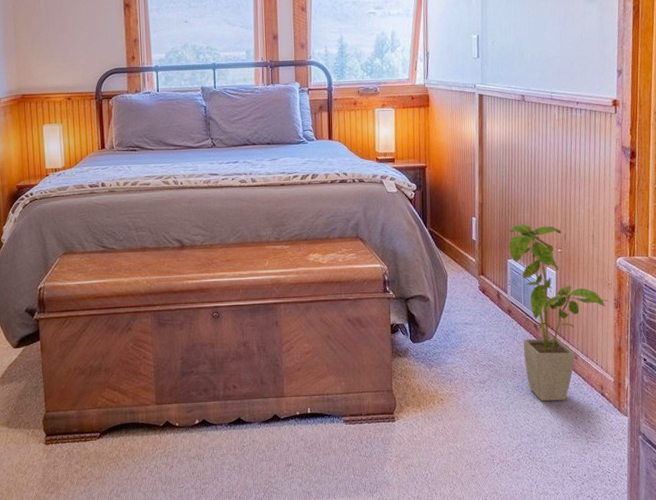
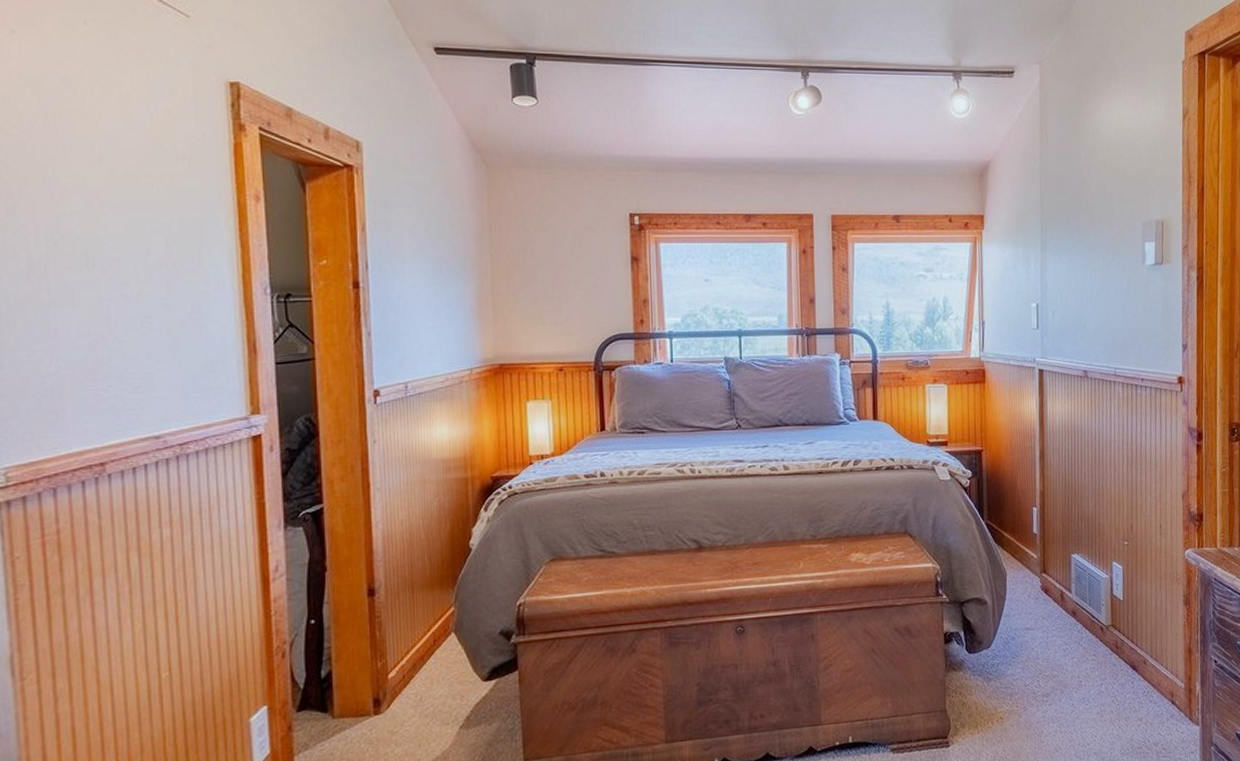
house plant: present [508,224,608,402] -> none [1072,514,1177,714]

